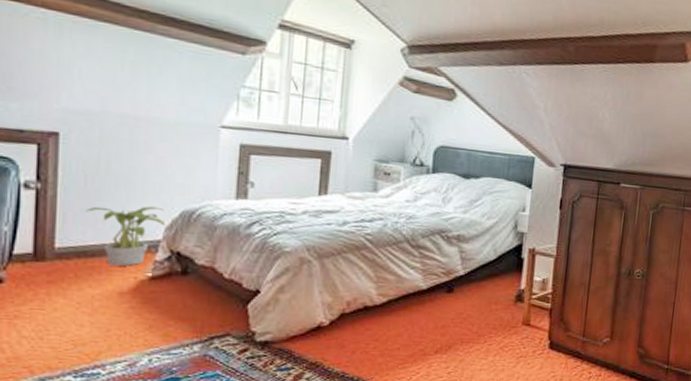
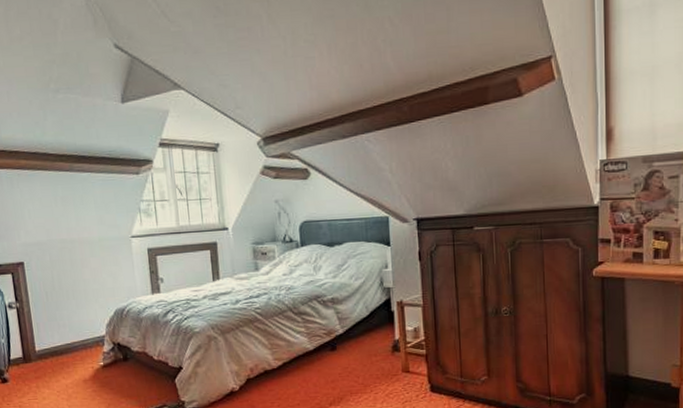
potted plant: present [86,206,165,266] -> none [51,309,106,359]

